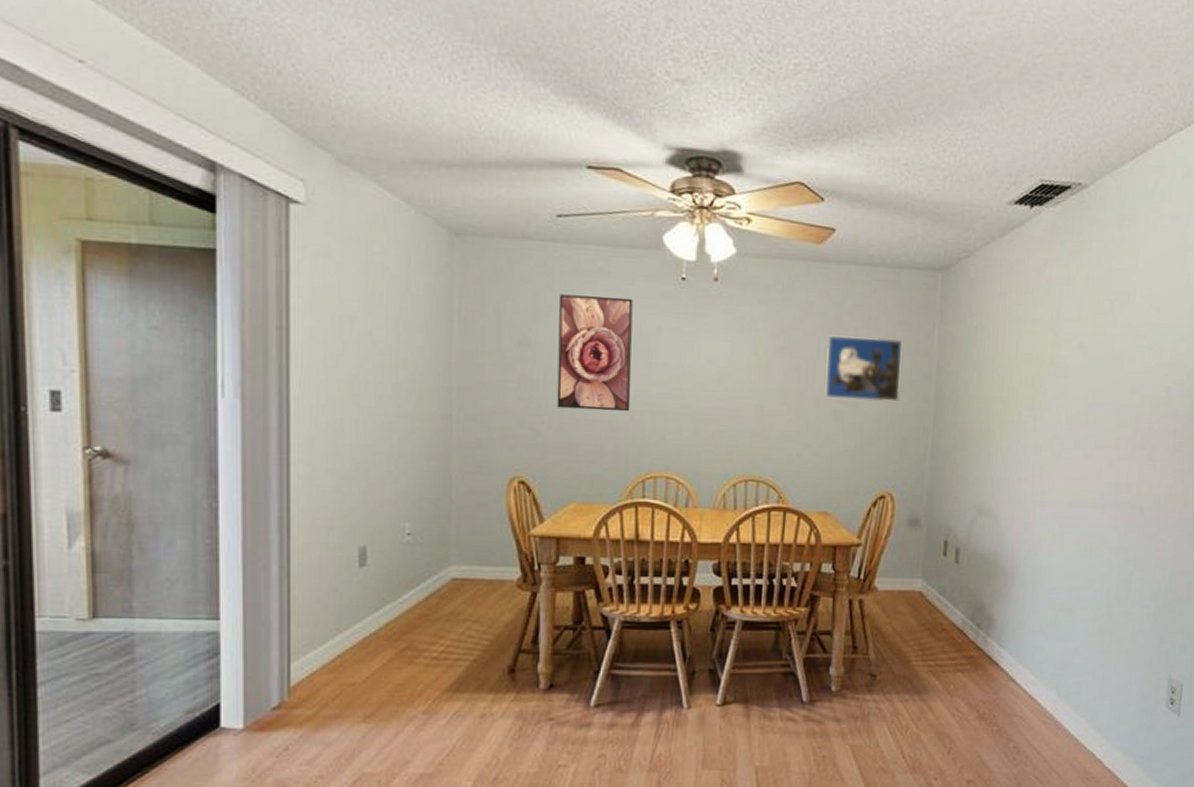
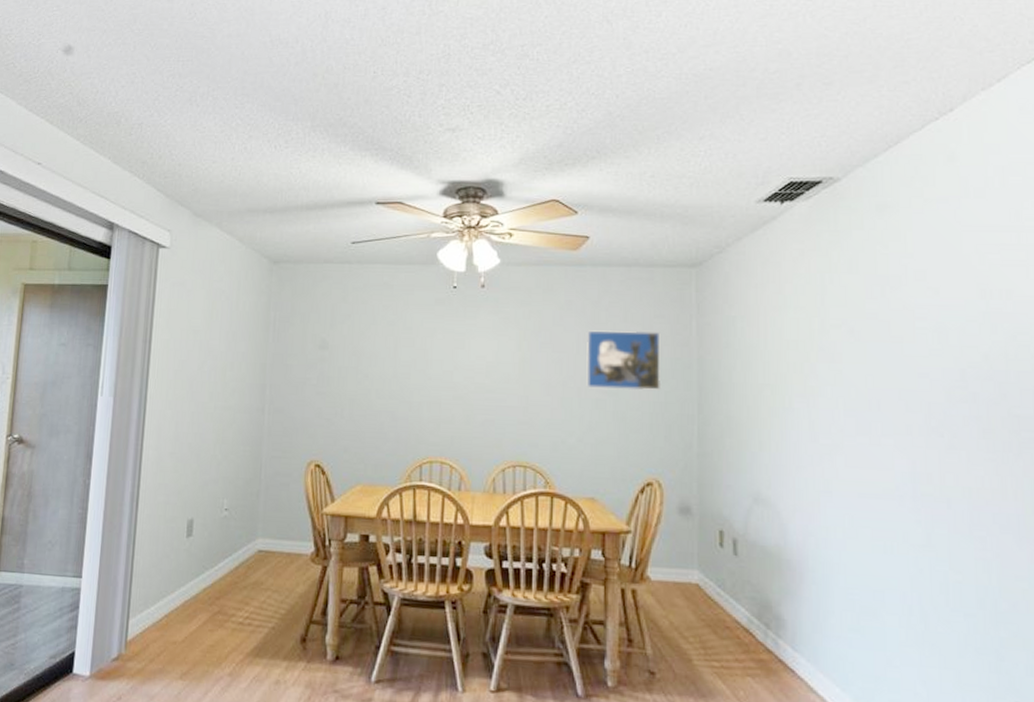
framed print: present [557,294,633,412] -> none [348,305,412,404]

